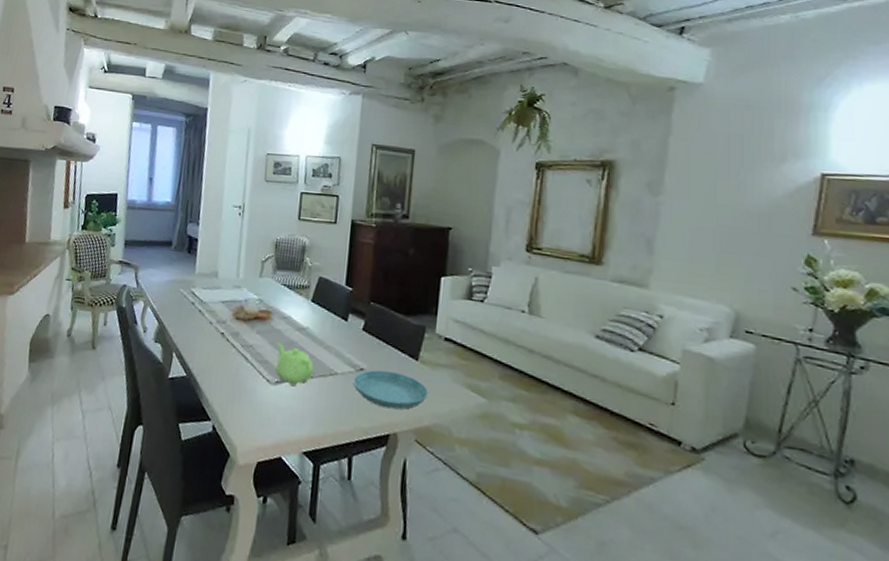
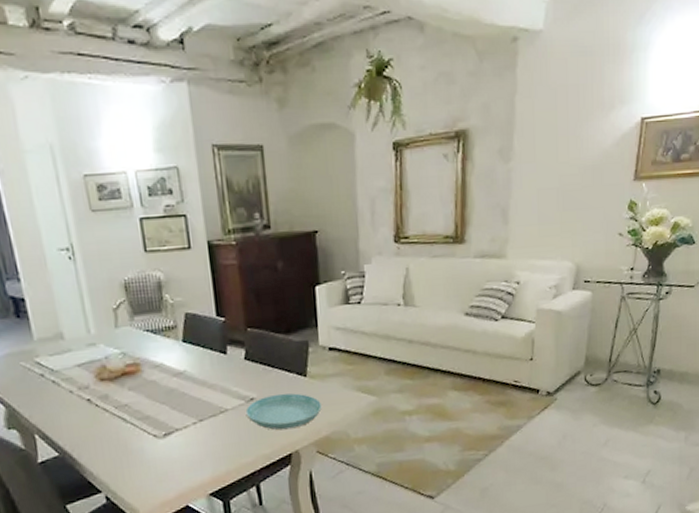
teapot: present [275,342,314,387] -> none [155,393,203,435]

